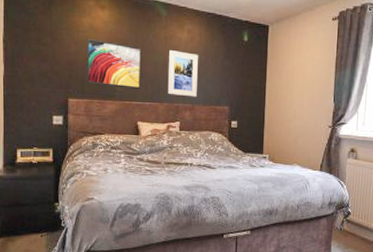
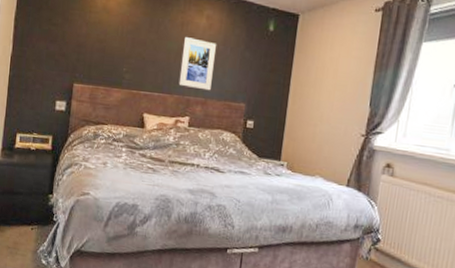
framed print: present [86,38,142,89] -> none [94,20,156,78]

